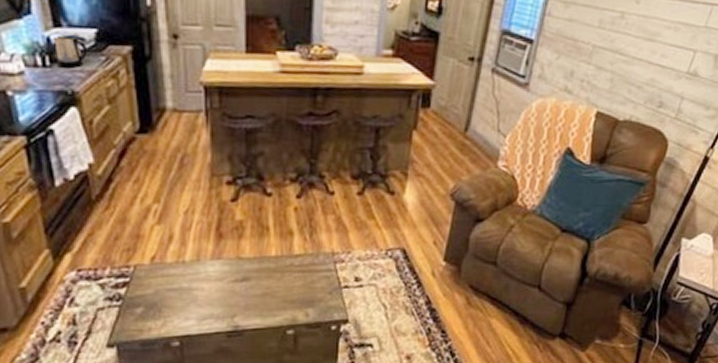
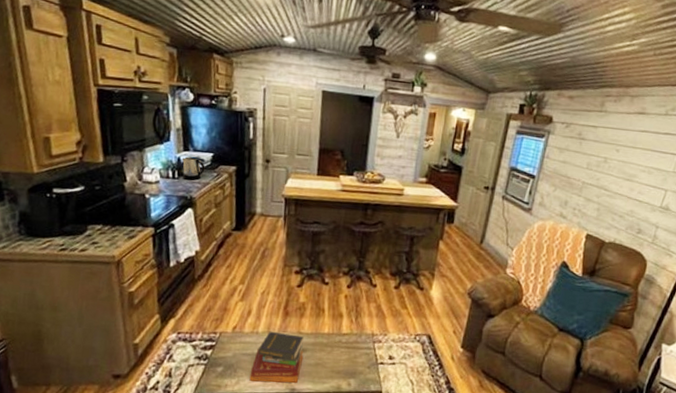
books: none [179,259,246,321] -> present [249,331,304,383]

